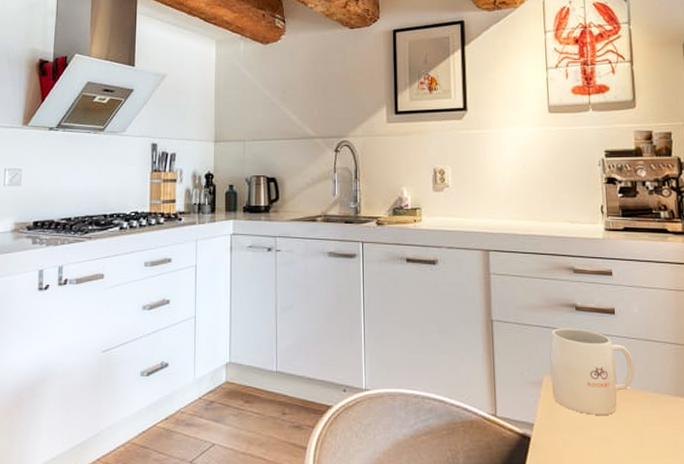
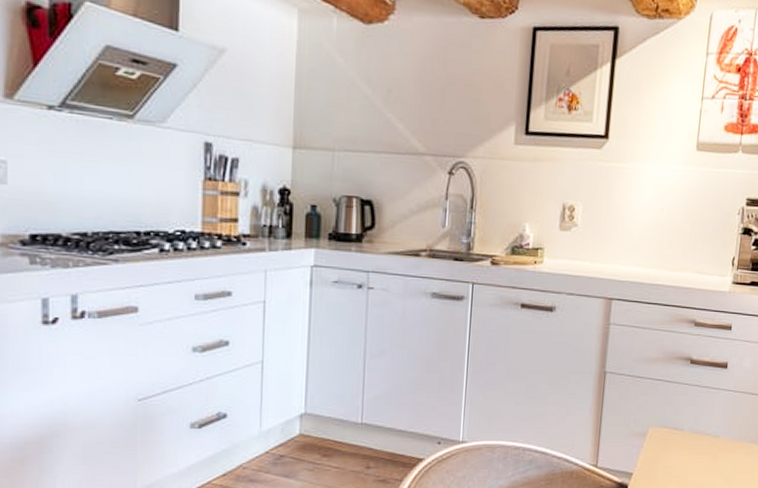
mug: present [549,328,635,415] -> none [655,381,737,464]

